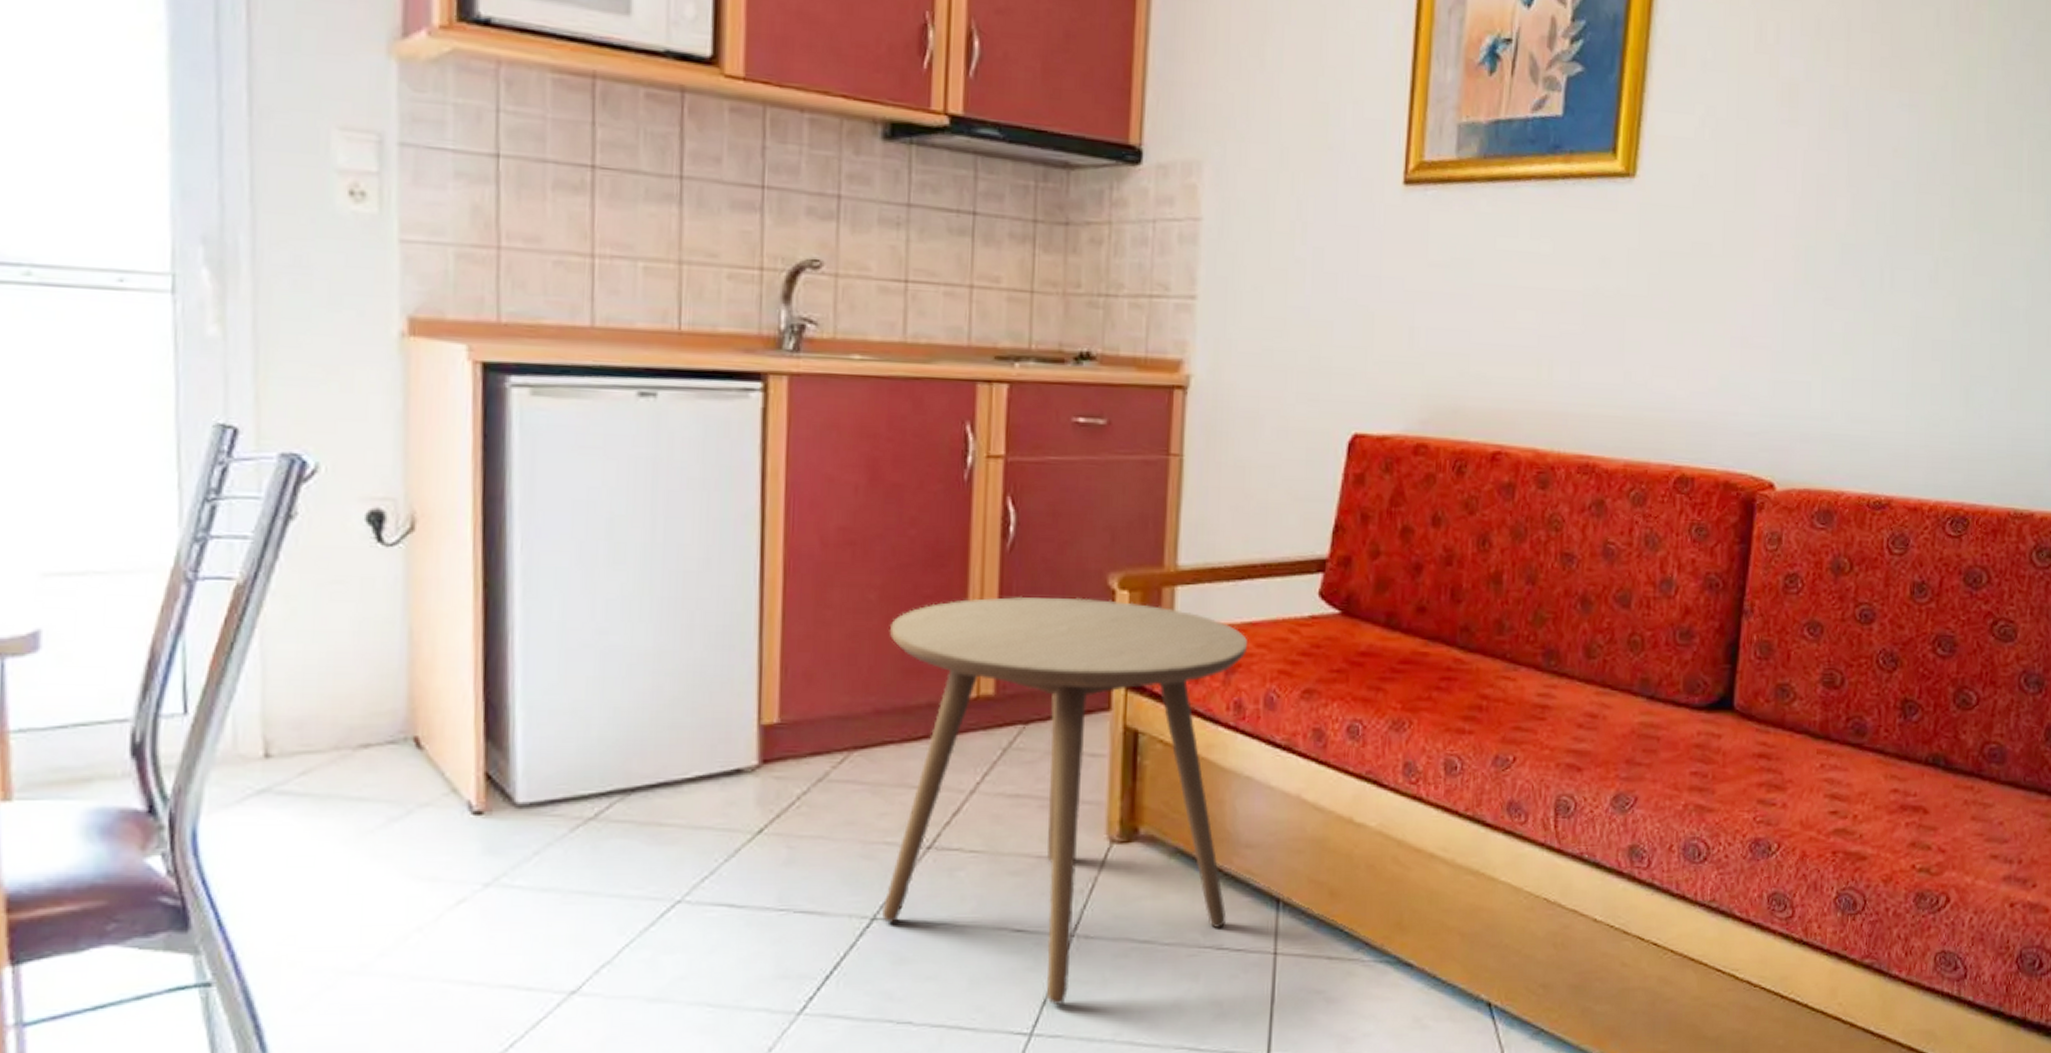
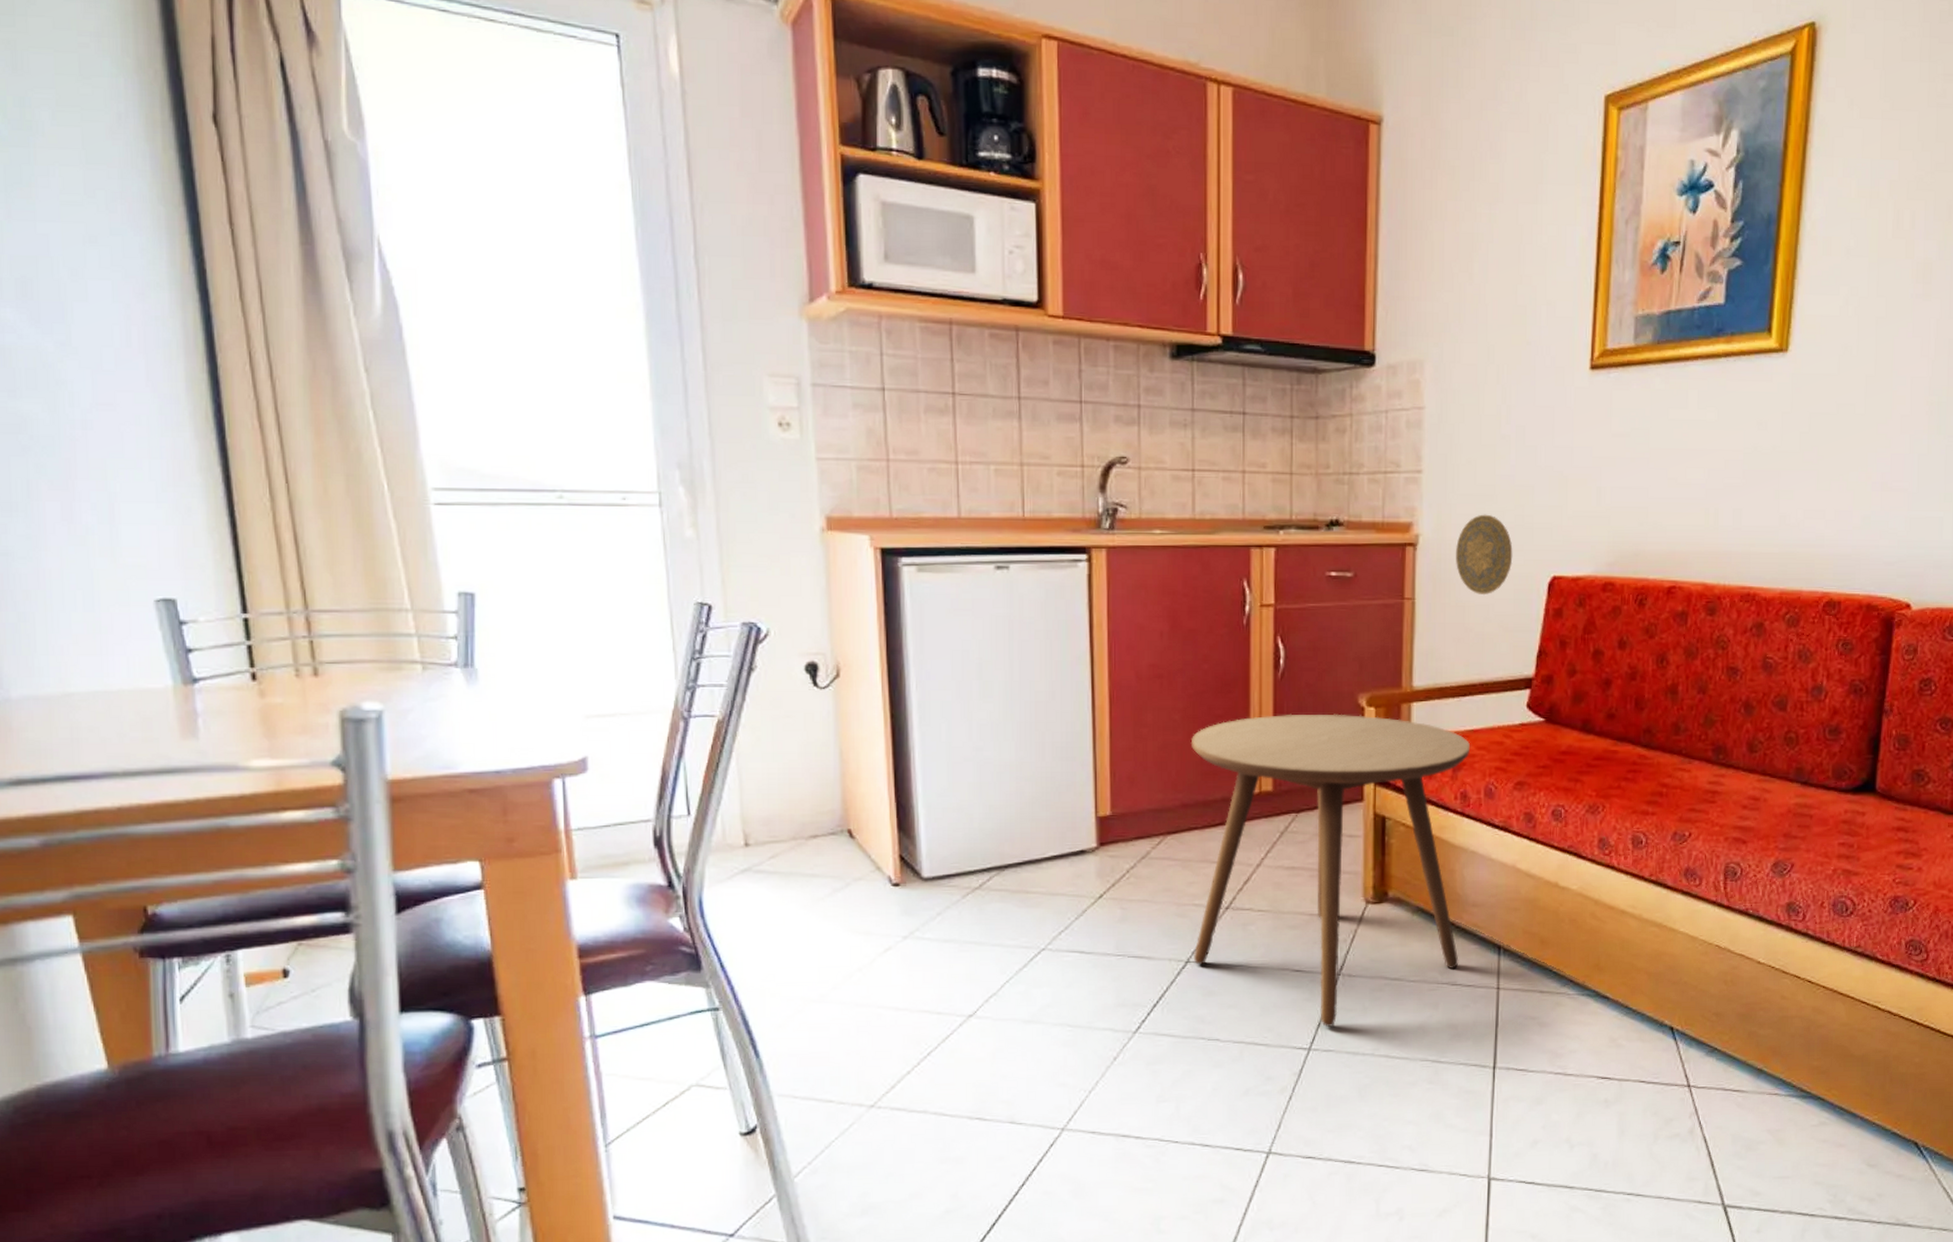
decorative plate: none [1235,353,1306,455] -> present [1456,514,1513,596]

